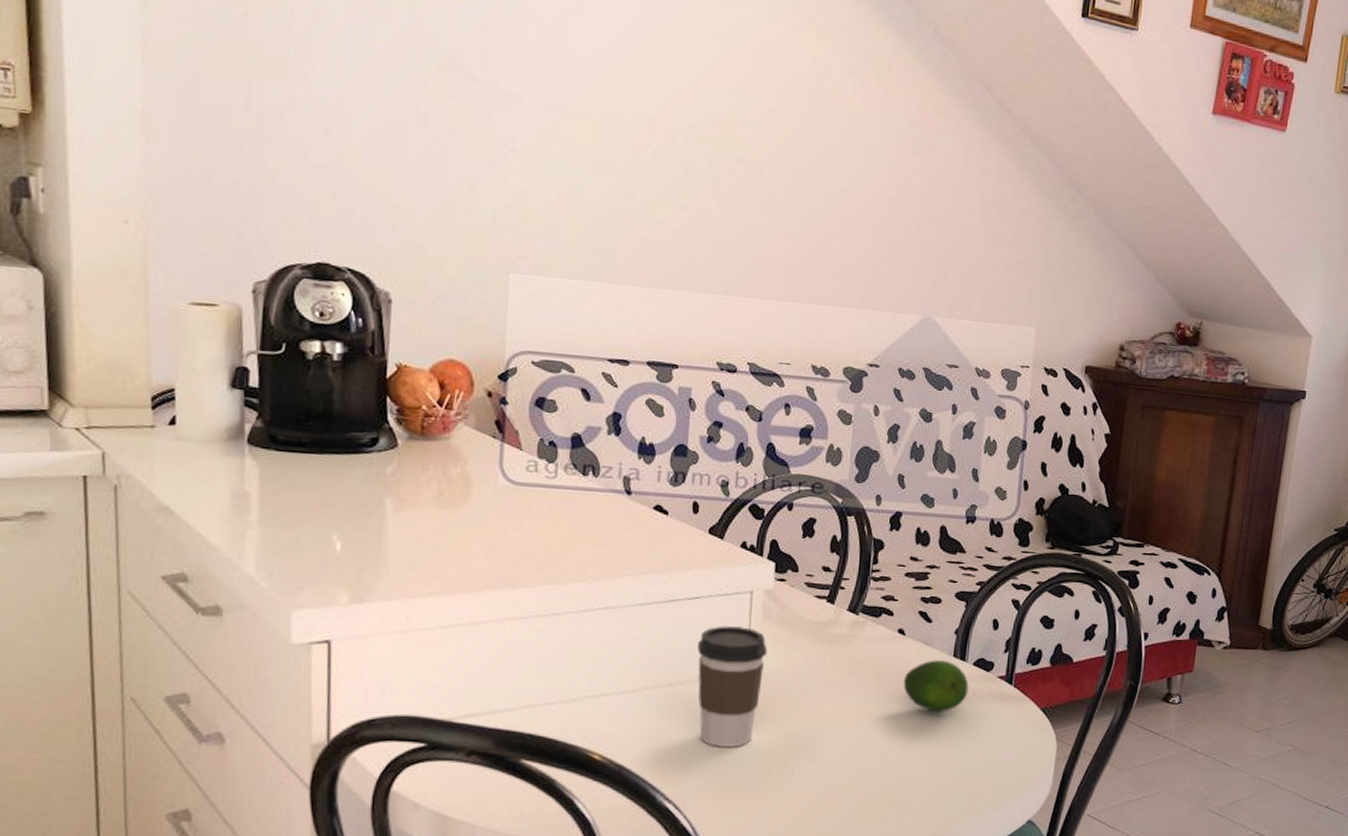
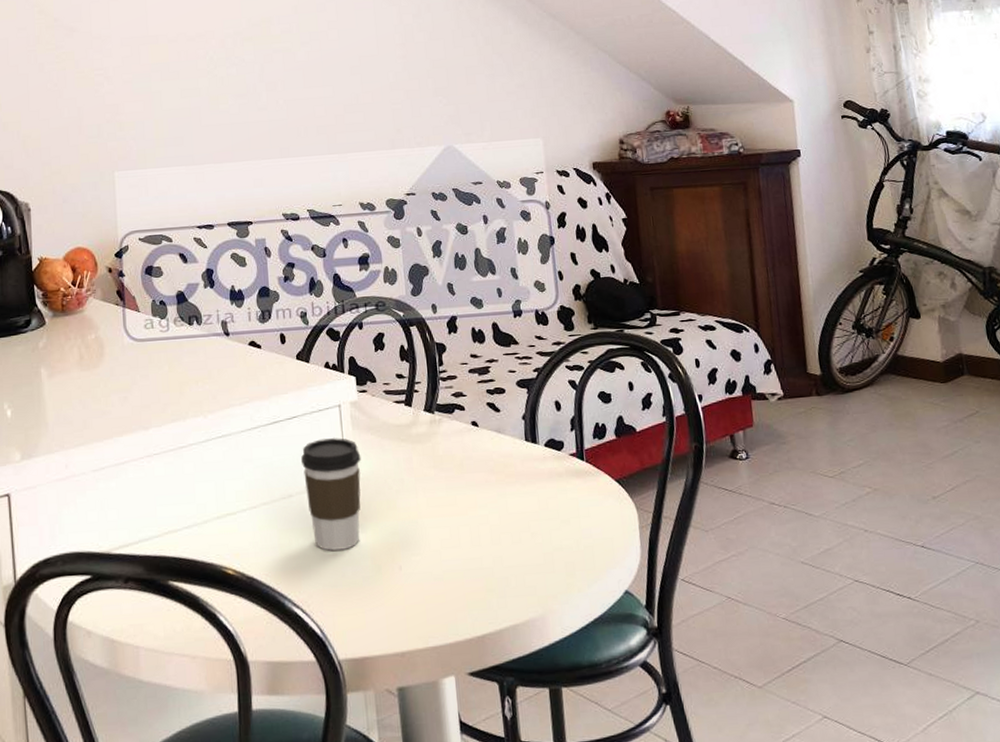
fruit: present [903,660,969,712] -> none [484,445,545,495]

